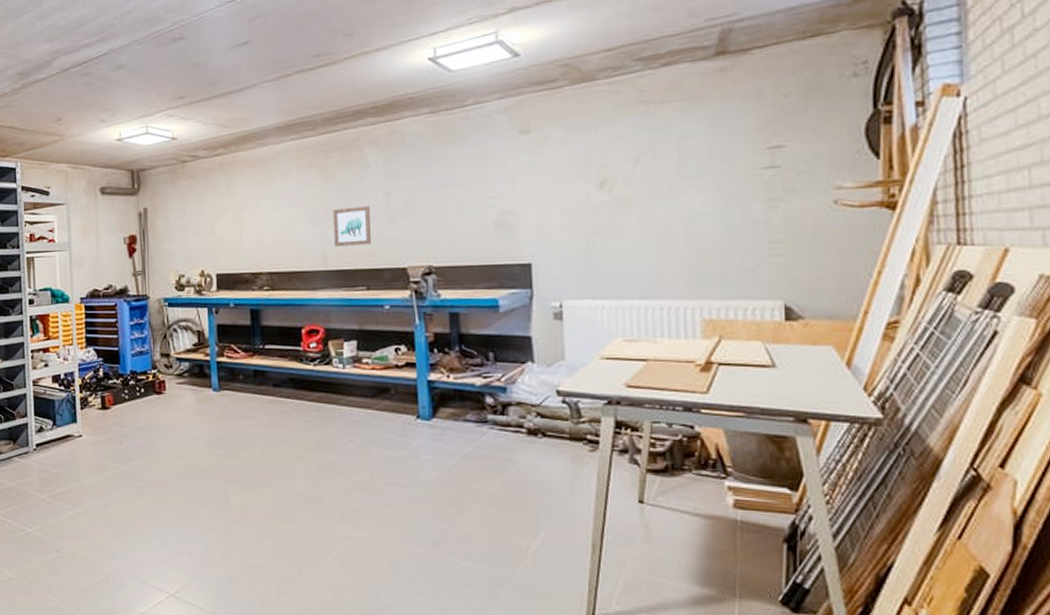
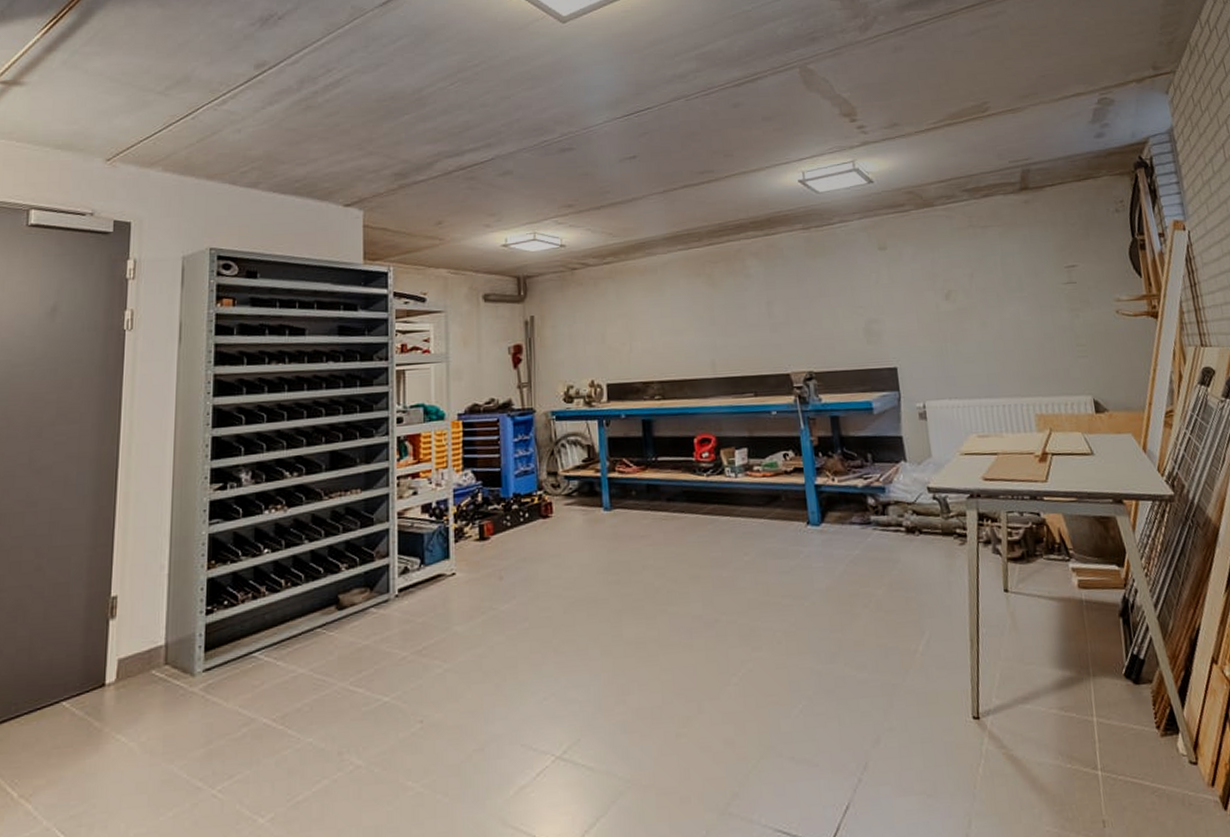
wall art: present [333,206,371,247] -> none [720,314,756,354]

